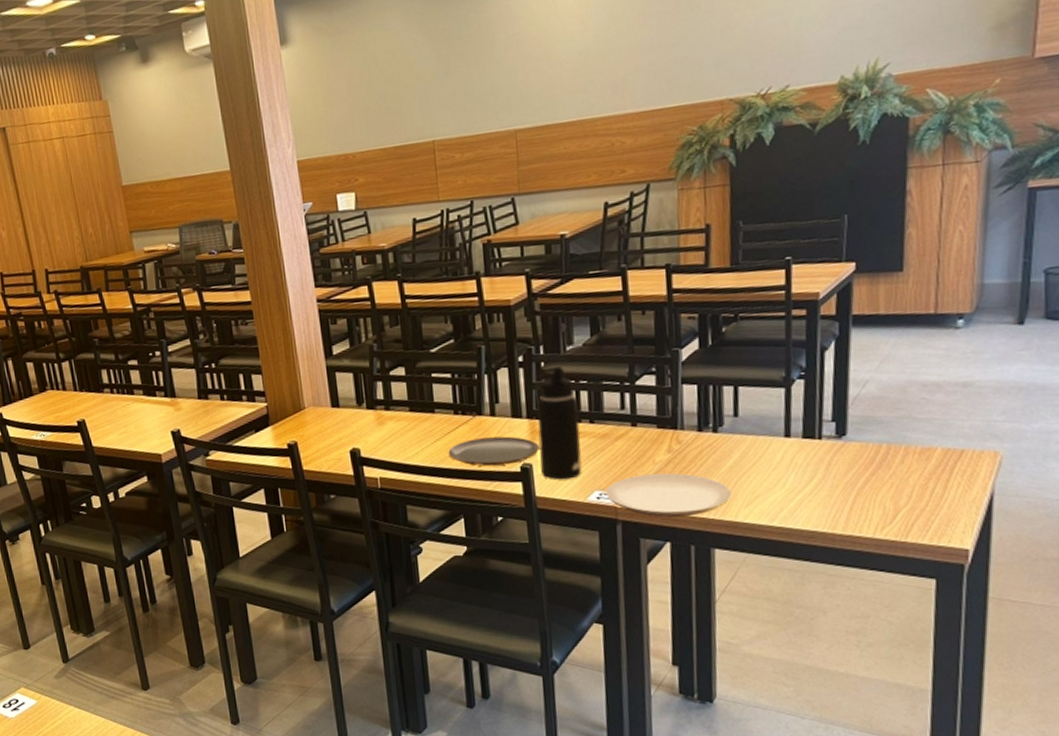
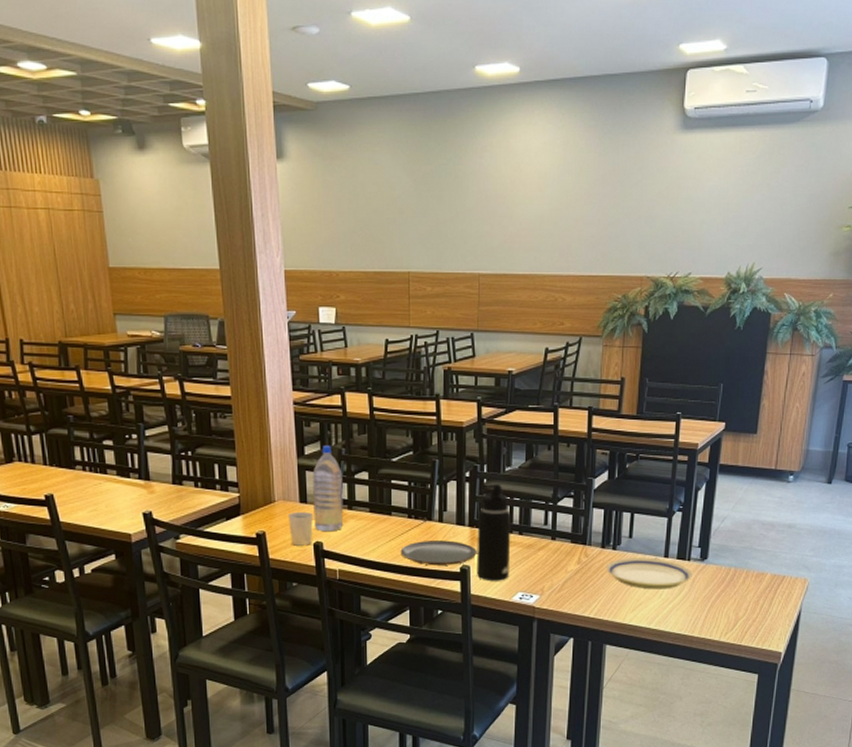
cup: none [320,417,349,455] -> present [288,512,314,546]
water bottle: none [343,342,382,437] -> present [313,446,344,532]
plate: present [607,473,731,517] -> none [528,580,622,617]
plate: none [707,439,827,479] -> present [607,558,692,590]

